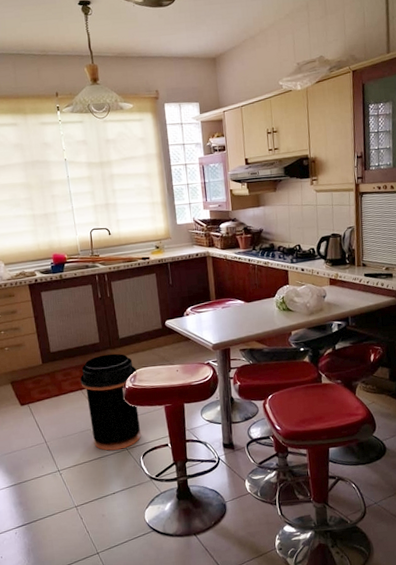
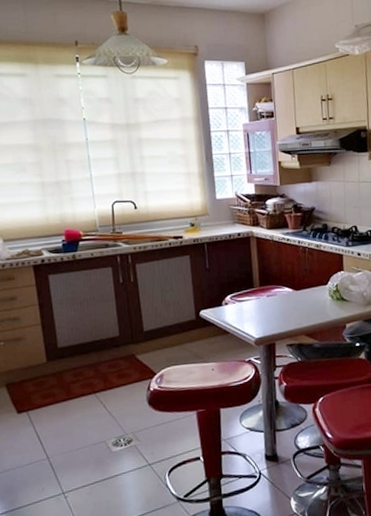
trash can: present [80,353,141,451] -> none [94,349,167,467]

